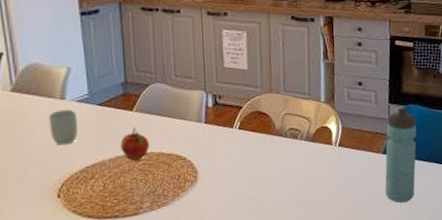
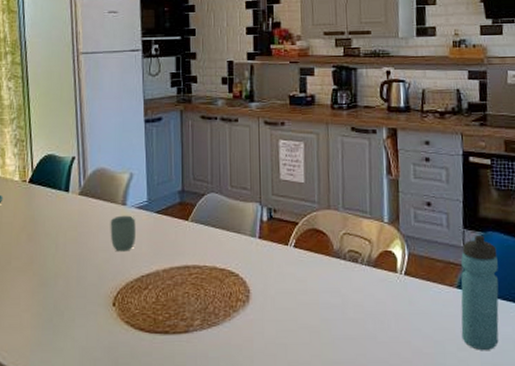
fruit: present [120,127,149,162] -> none [175,238,202,275]

